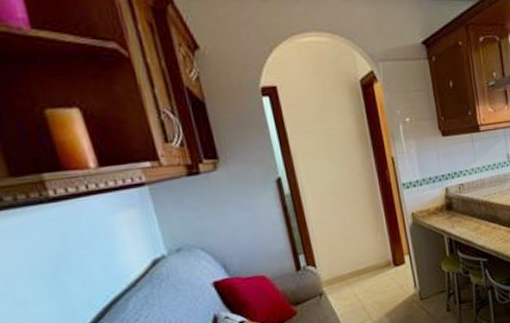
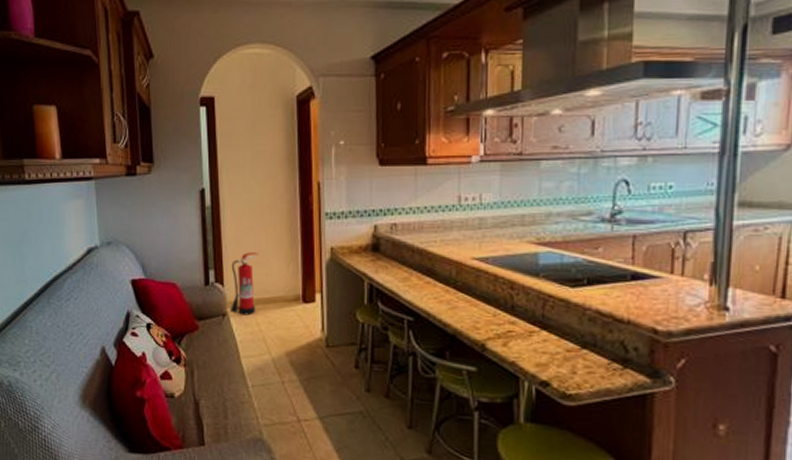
fire extinguisher: none [320,230,351,291] -> present [229,252,258,316]

